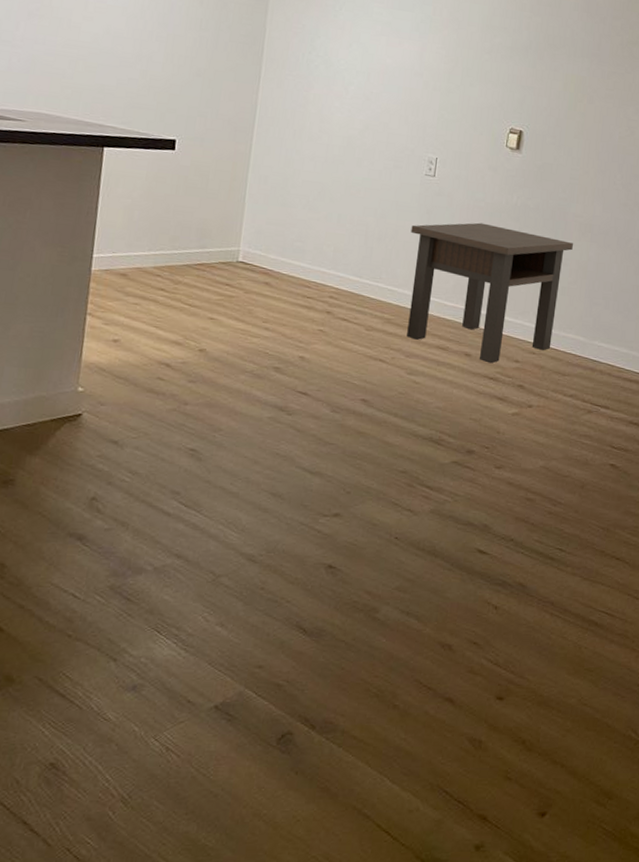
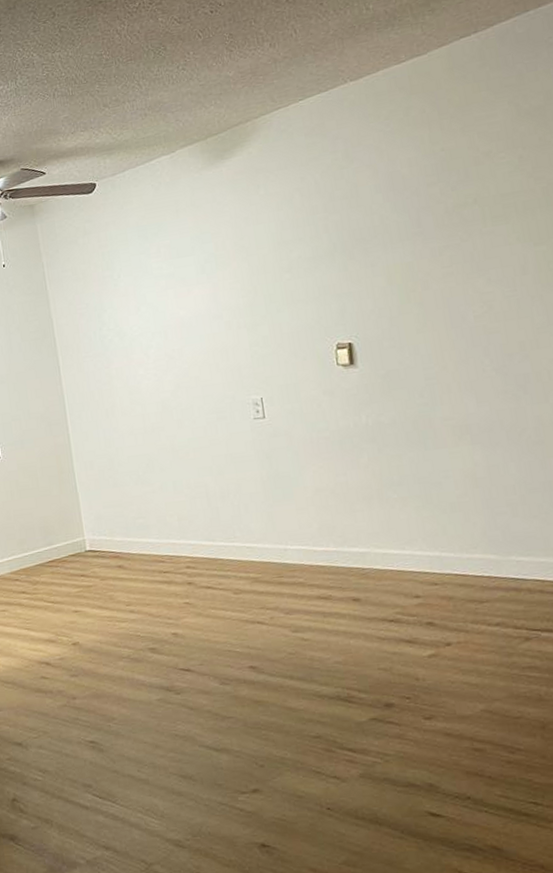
side table: present [407,222,574,363] -> none [253,450,456,605]

